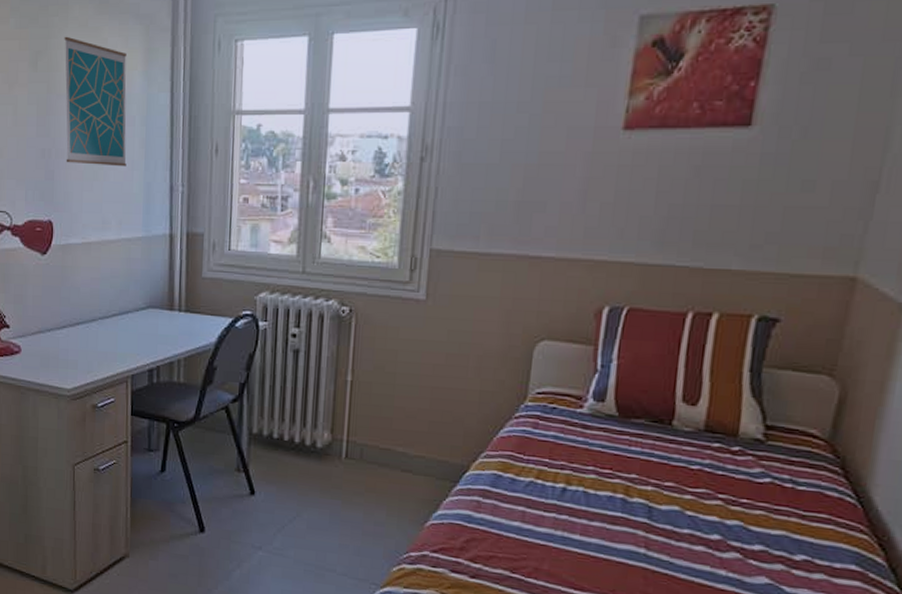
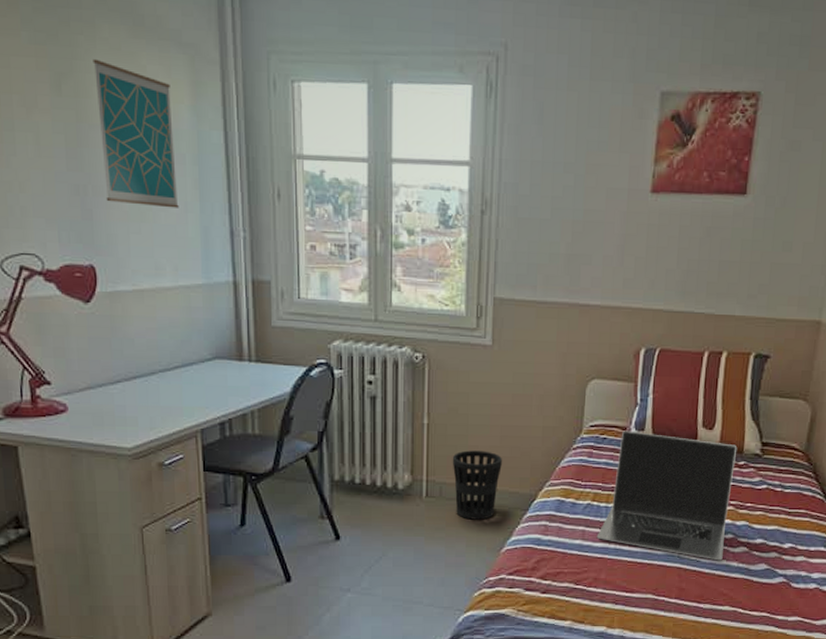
wastebasket: none [375,411,431,488] -> present [452,450,502,520]
laptop: none [539,400,730,566] -> present [596,430,737,561]

